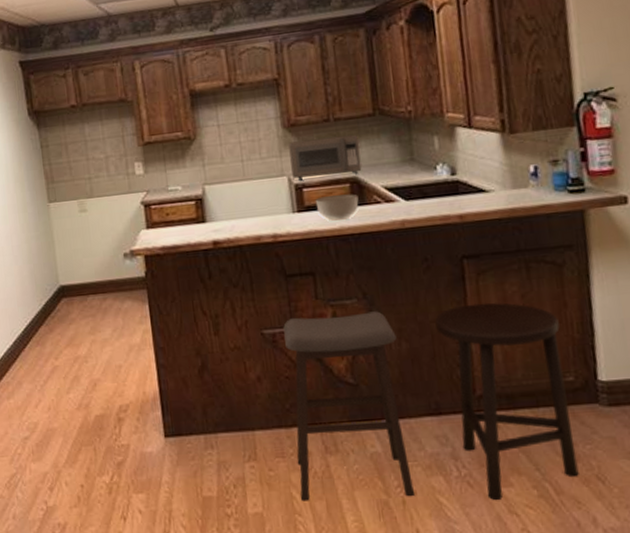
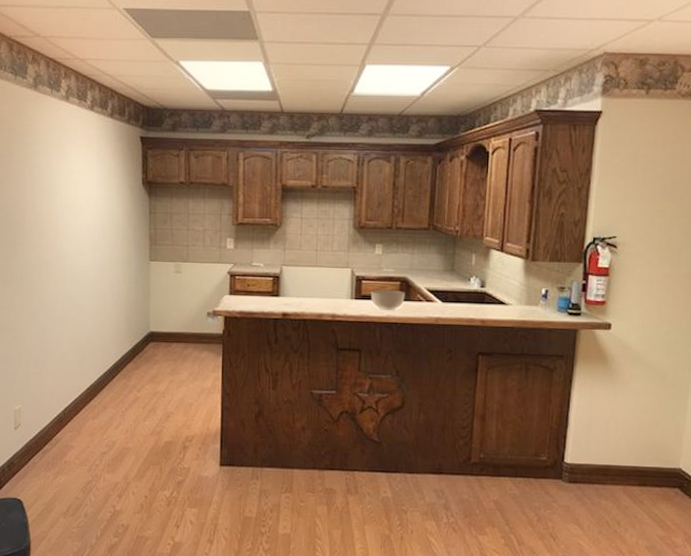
bar stool: present [283,311,414,500] -> none [323,383,417,533]
microwave: present [288,134,362,181] -> none [355,241,413,276]
bar stool: present [435,303,579,501] -> none [449,391,543,545]

